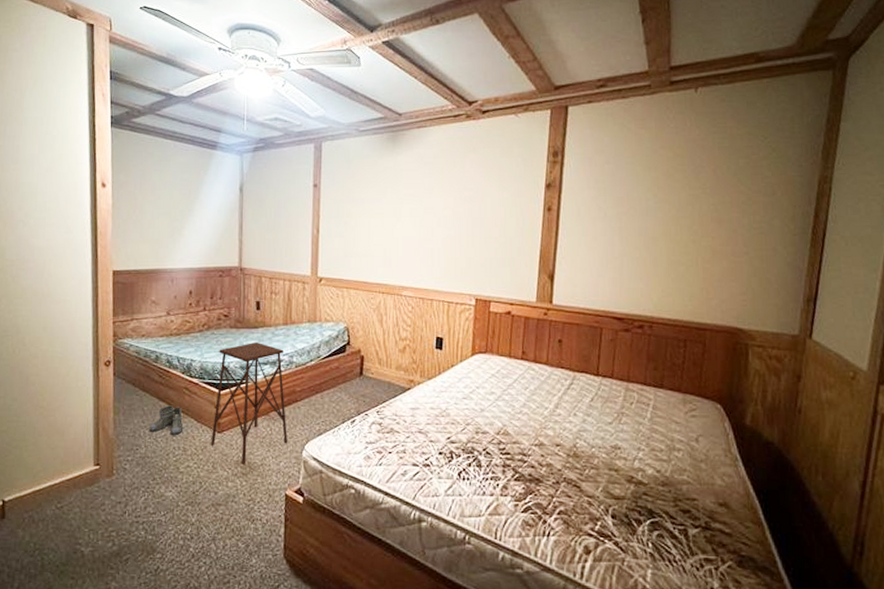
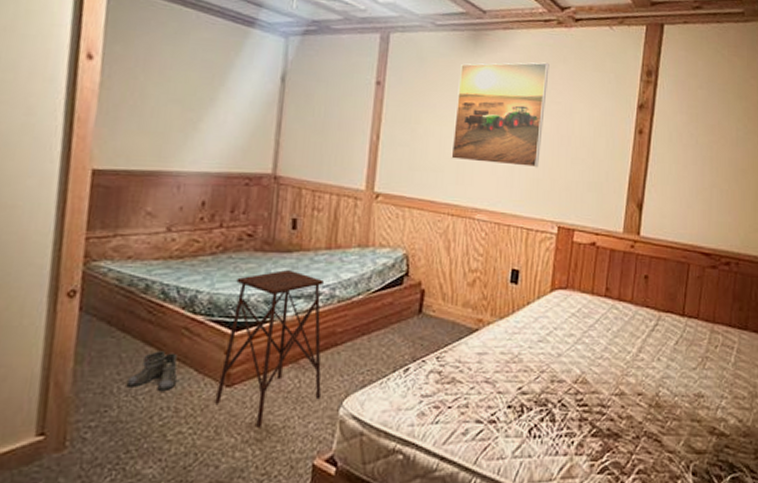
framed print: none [379,154,461,249] -> present [451,62,549,168]

